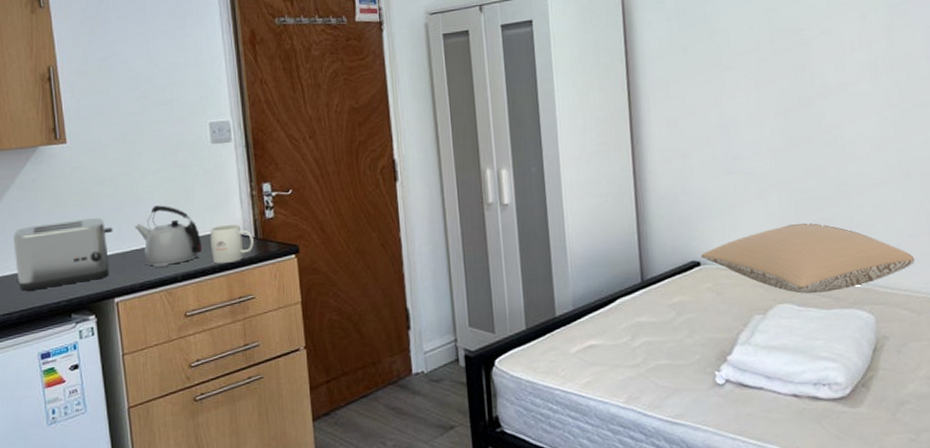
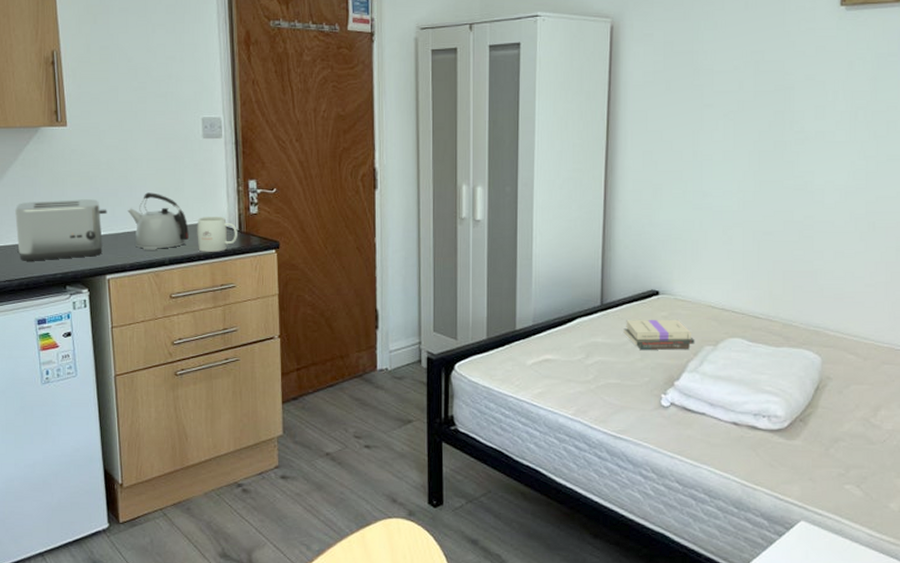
books: none [668,289,743,326] -> present [624,319,695,350]
pillow: present [700,223,914,294] -> none [660,264,867,331]

